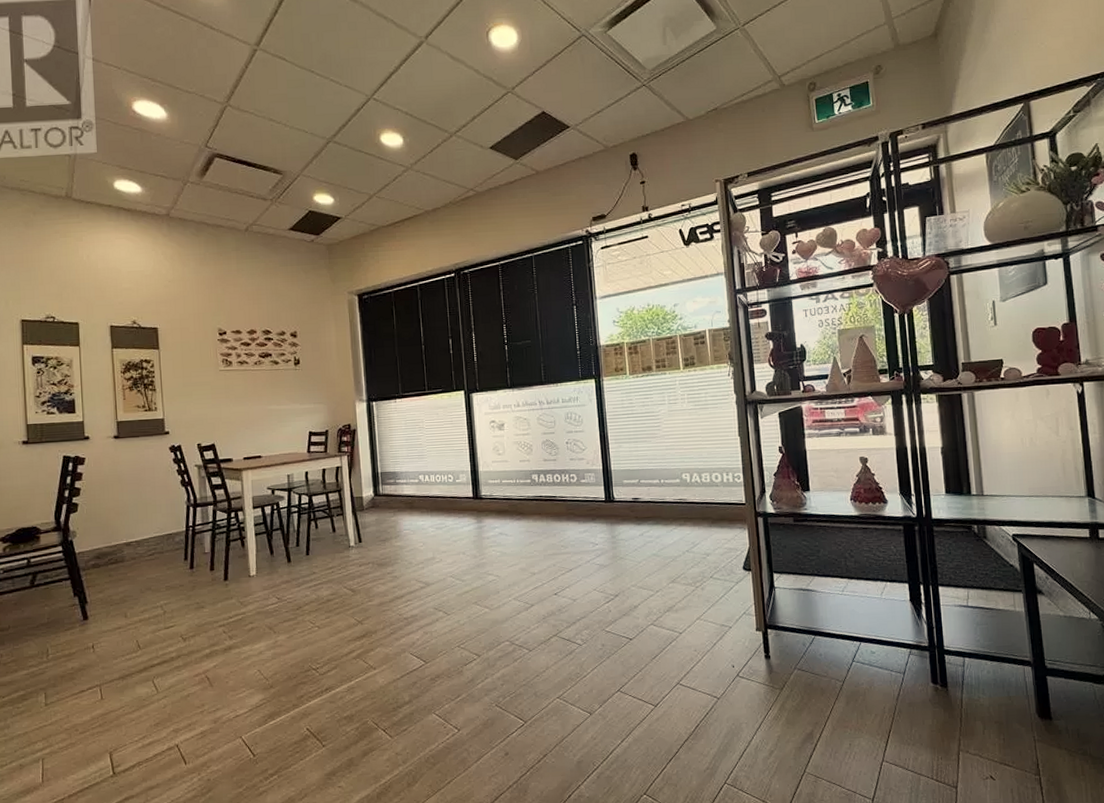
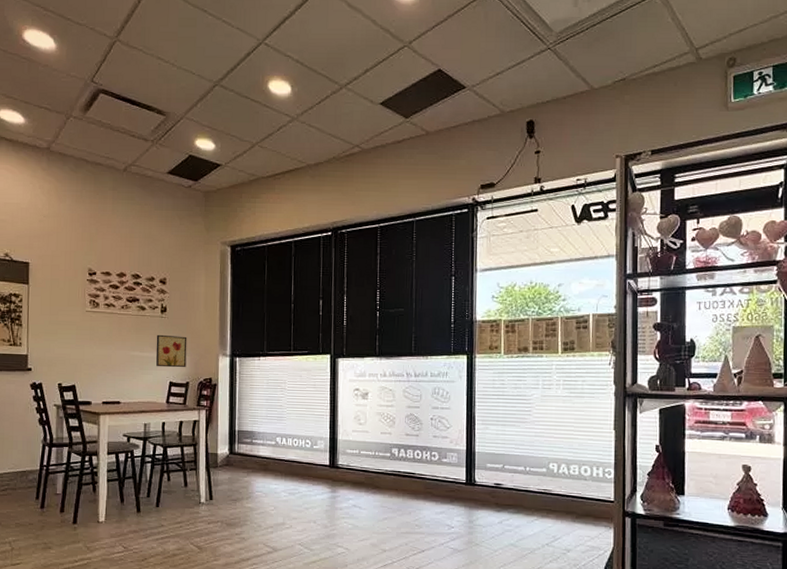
wall art: none [292,386,324,419] -> present [155,334,187,368]

